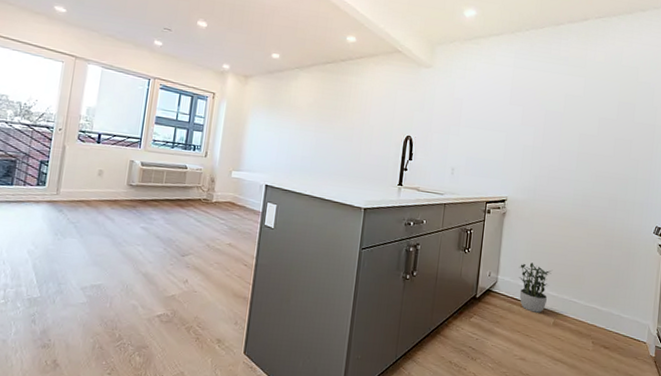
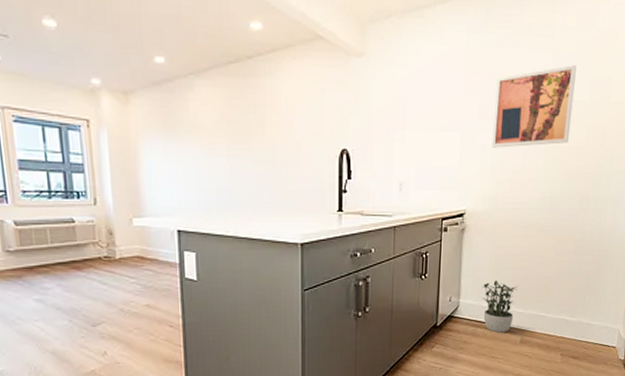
wall art: none [531,90,605,152] -> present [491,65,577,148]

